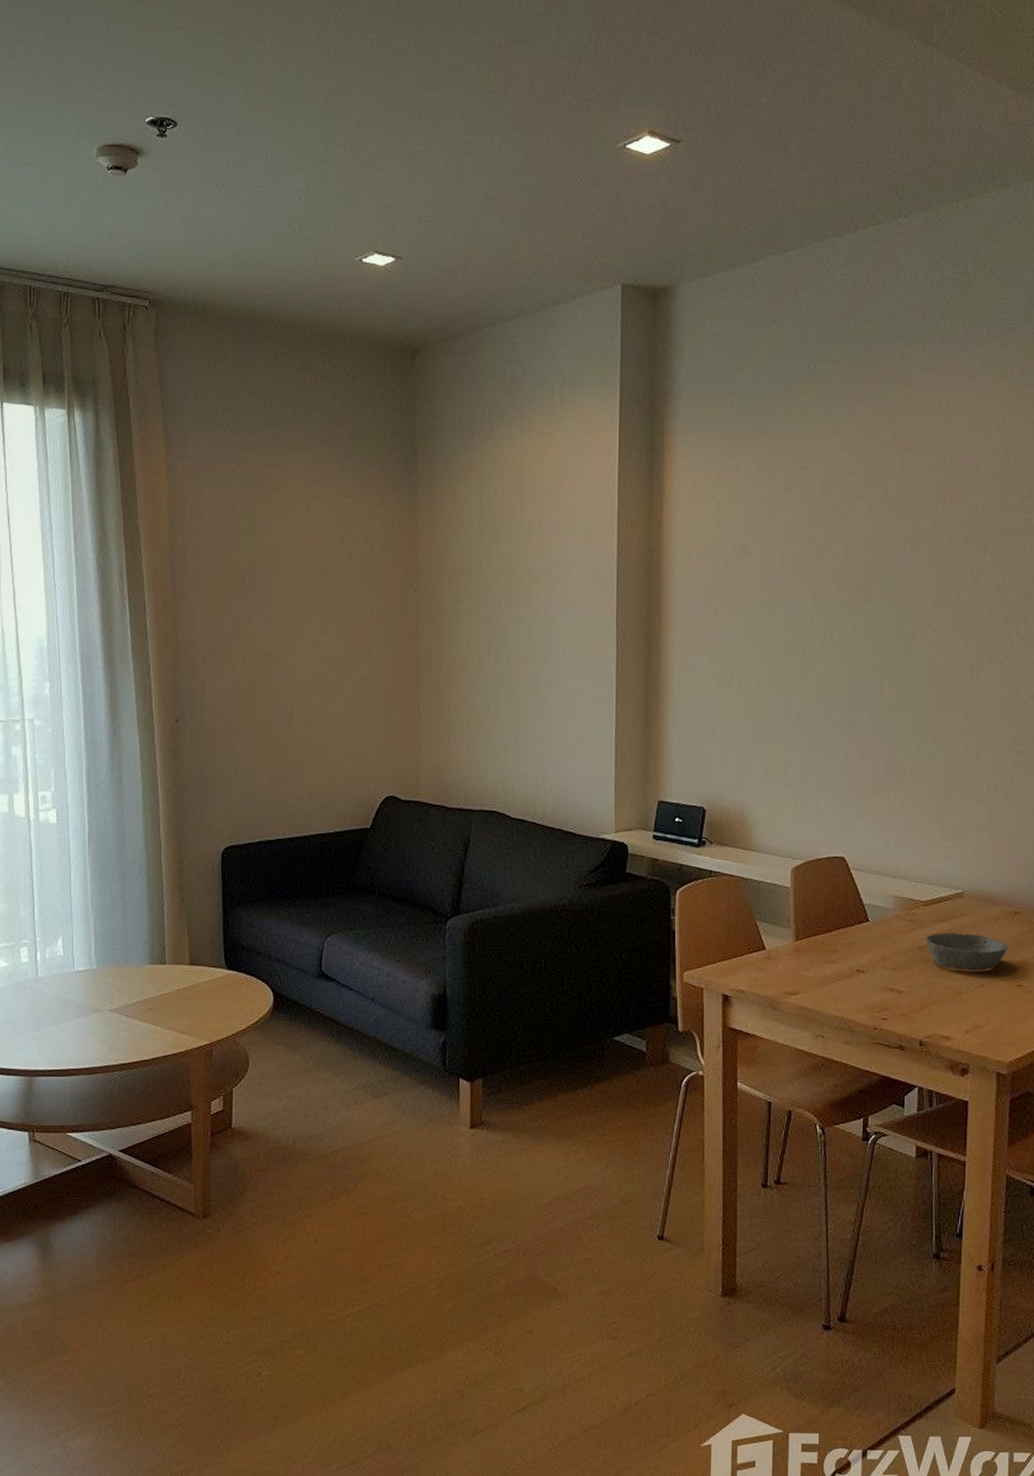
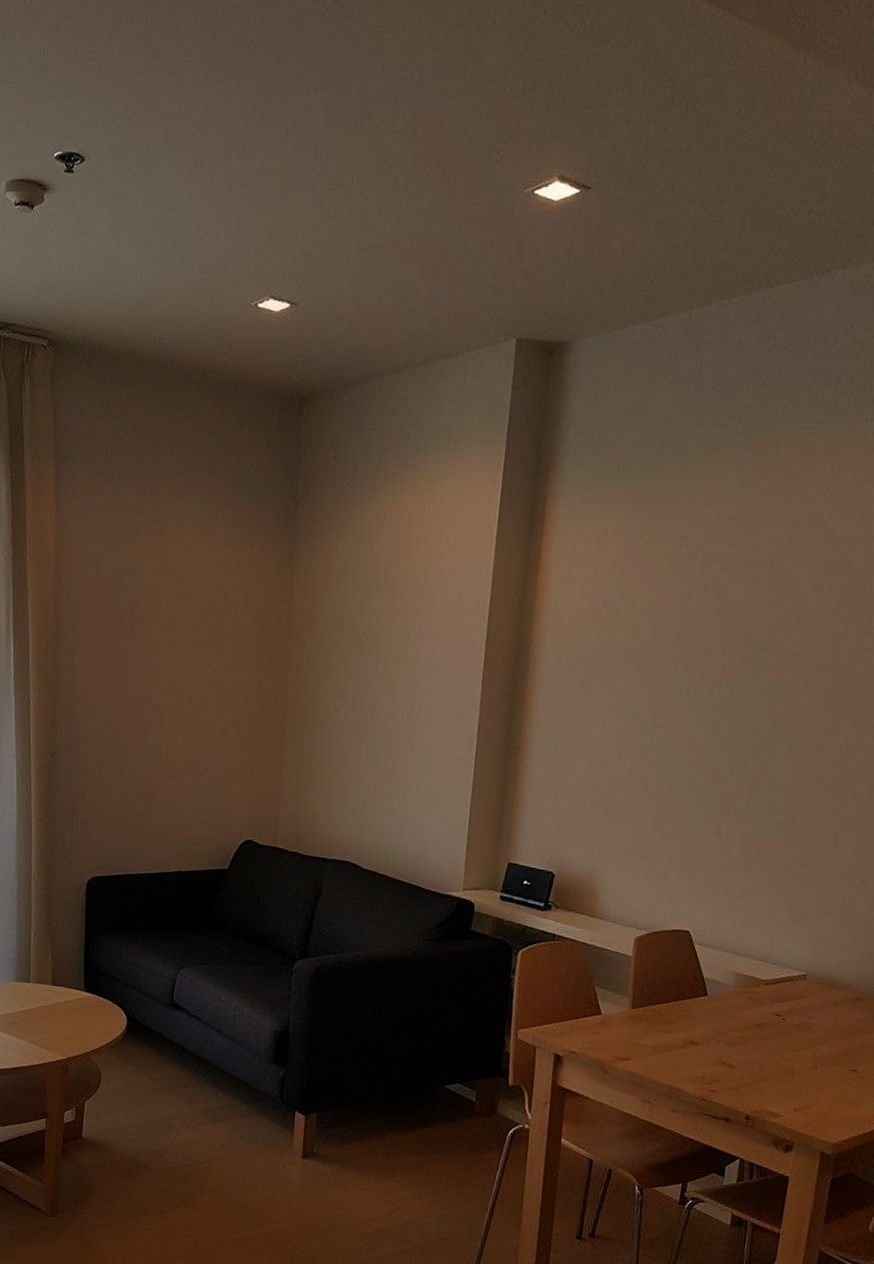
bowl: present [925,933,1008,971] -> none [763,1012,847,1053]

